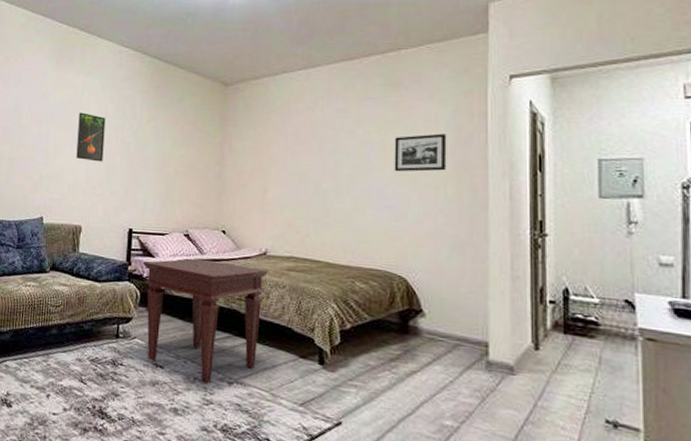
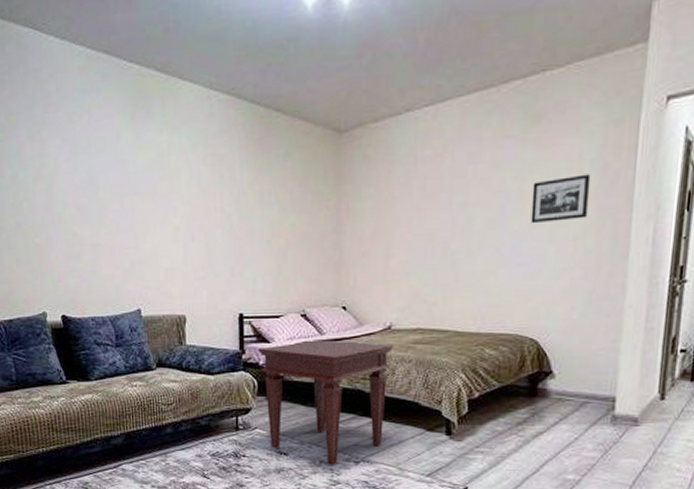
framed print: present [76,112,106,162] -> none [167,180,202,240]

